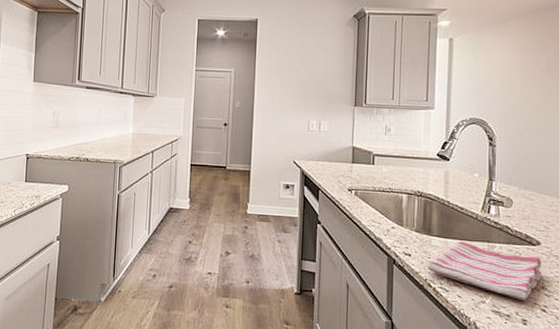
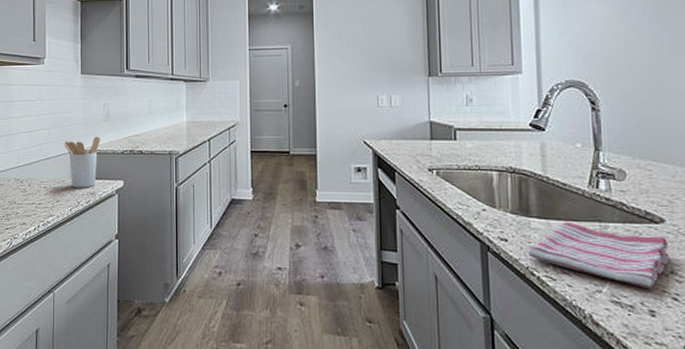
utensil holder: none [12,142,48,191] -> present [64,136,100,188]

